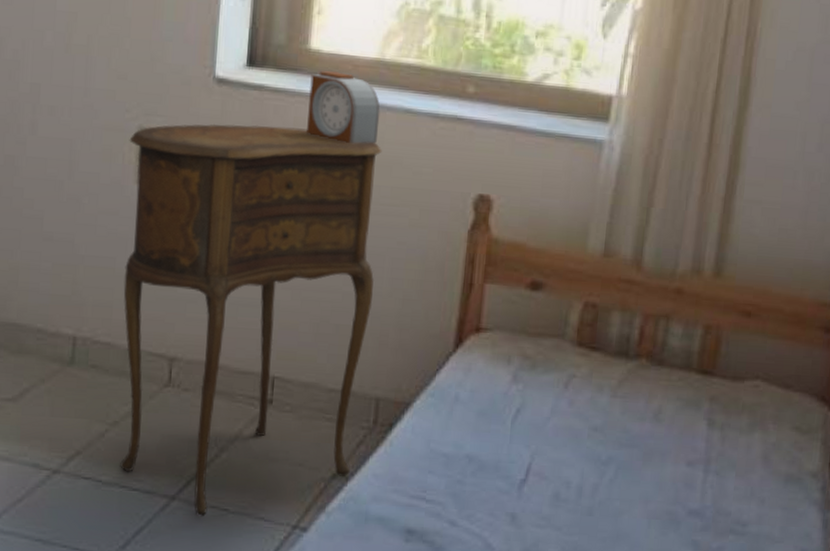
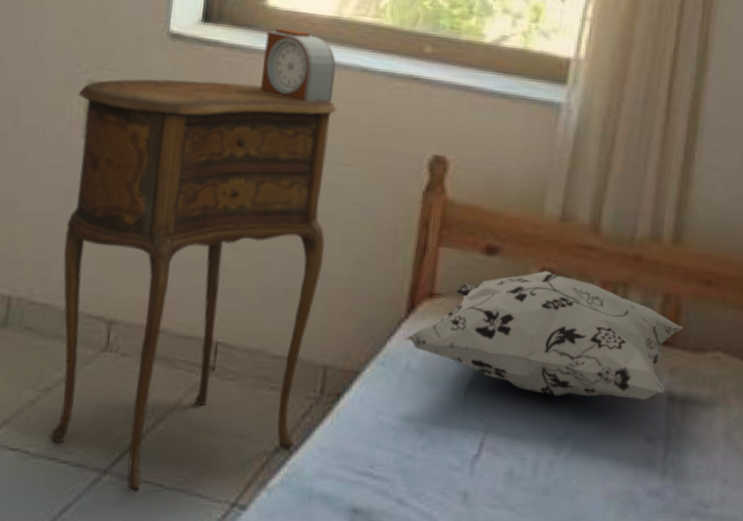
decorative pillow: none [452,304,723,427] -> present [404,270,683,400]

